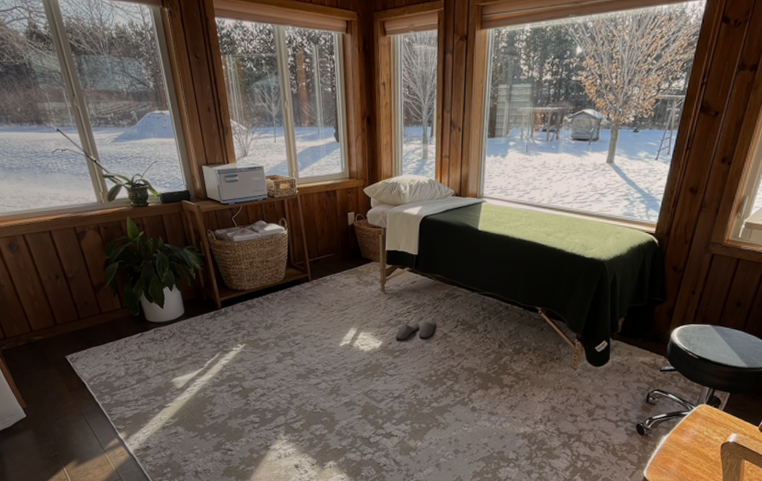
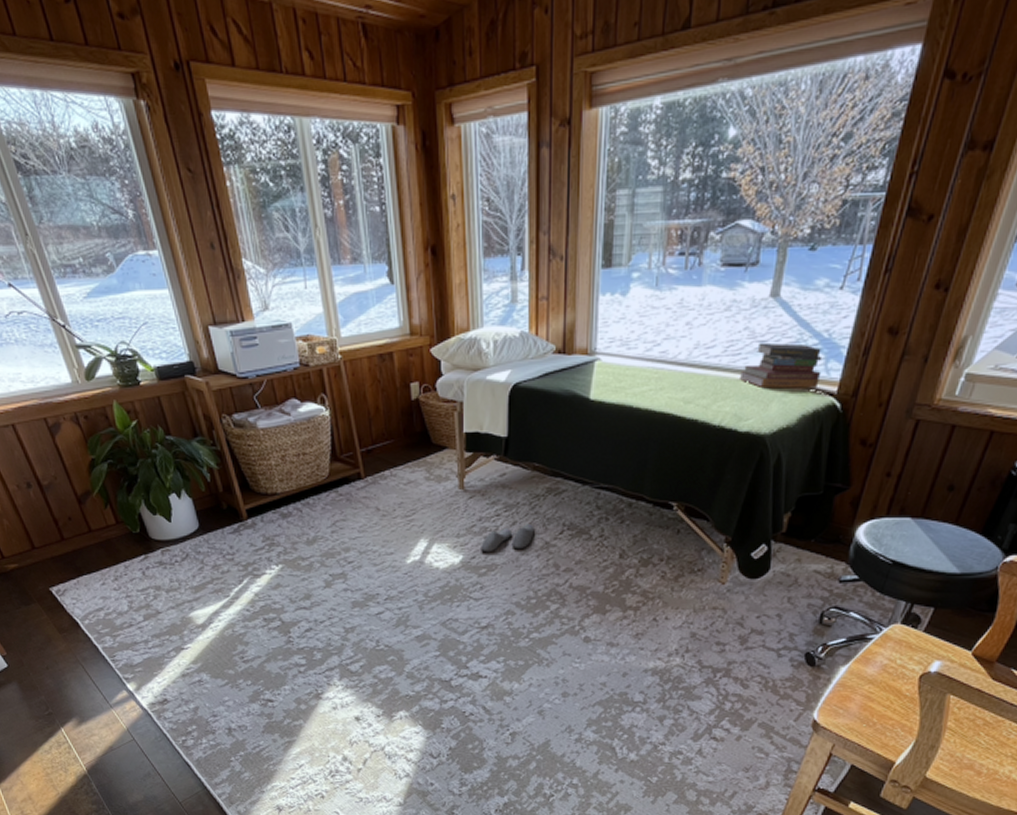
books: none [585,194,644,228] -> present [738,342,823,389]

